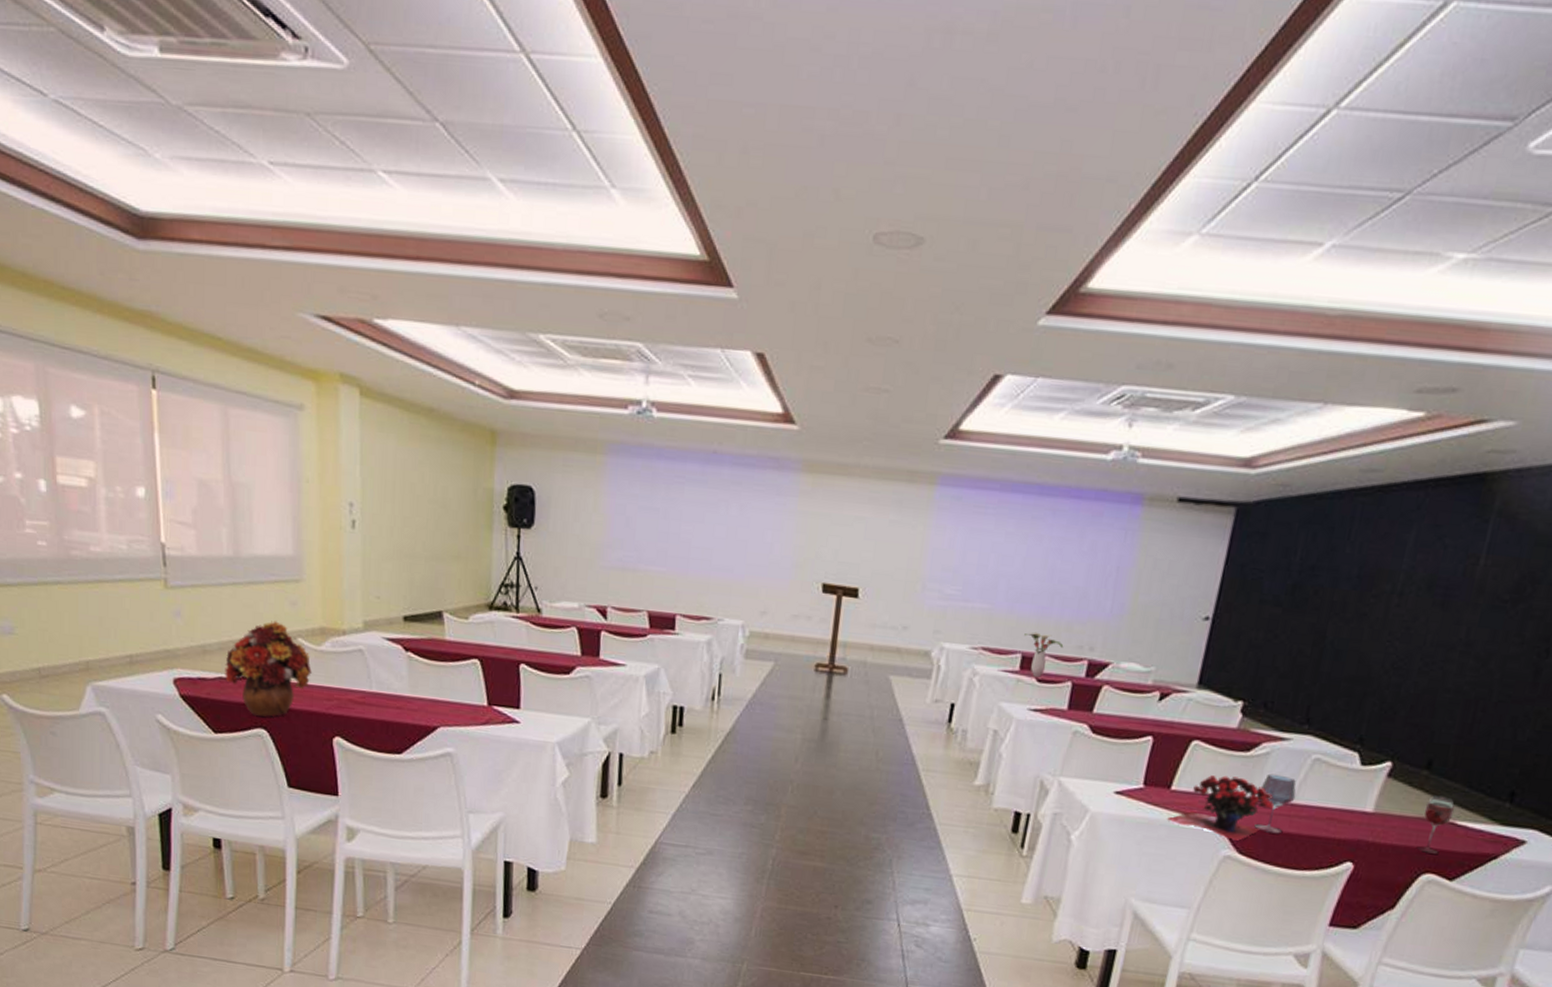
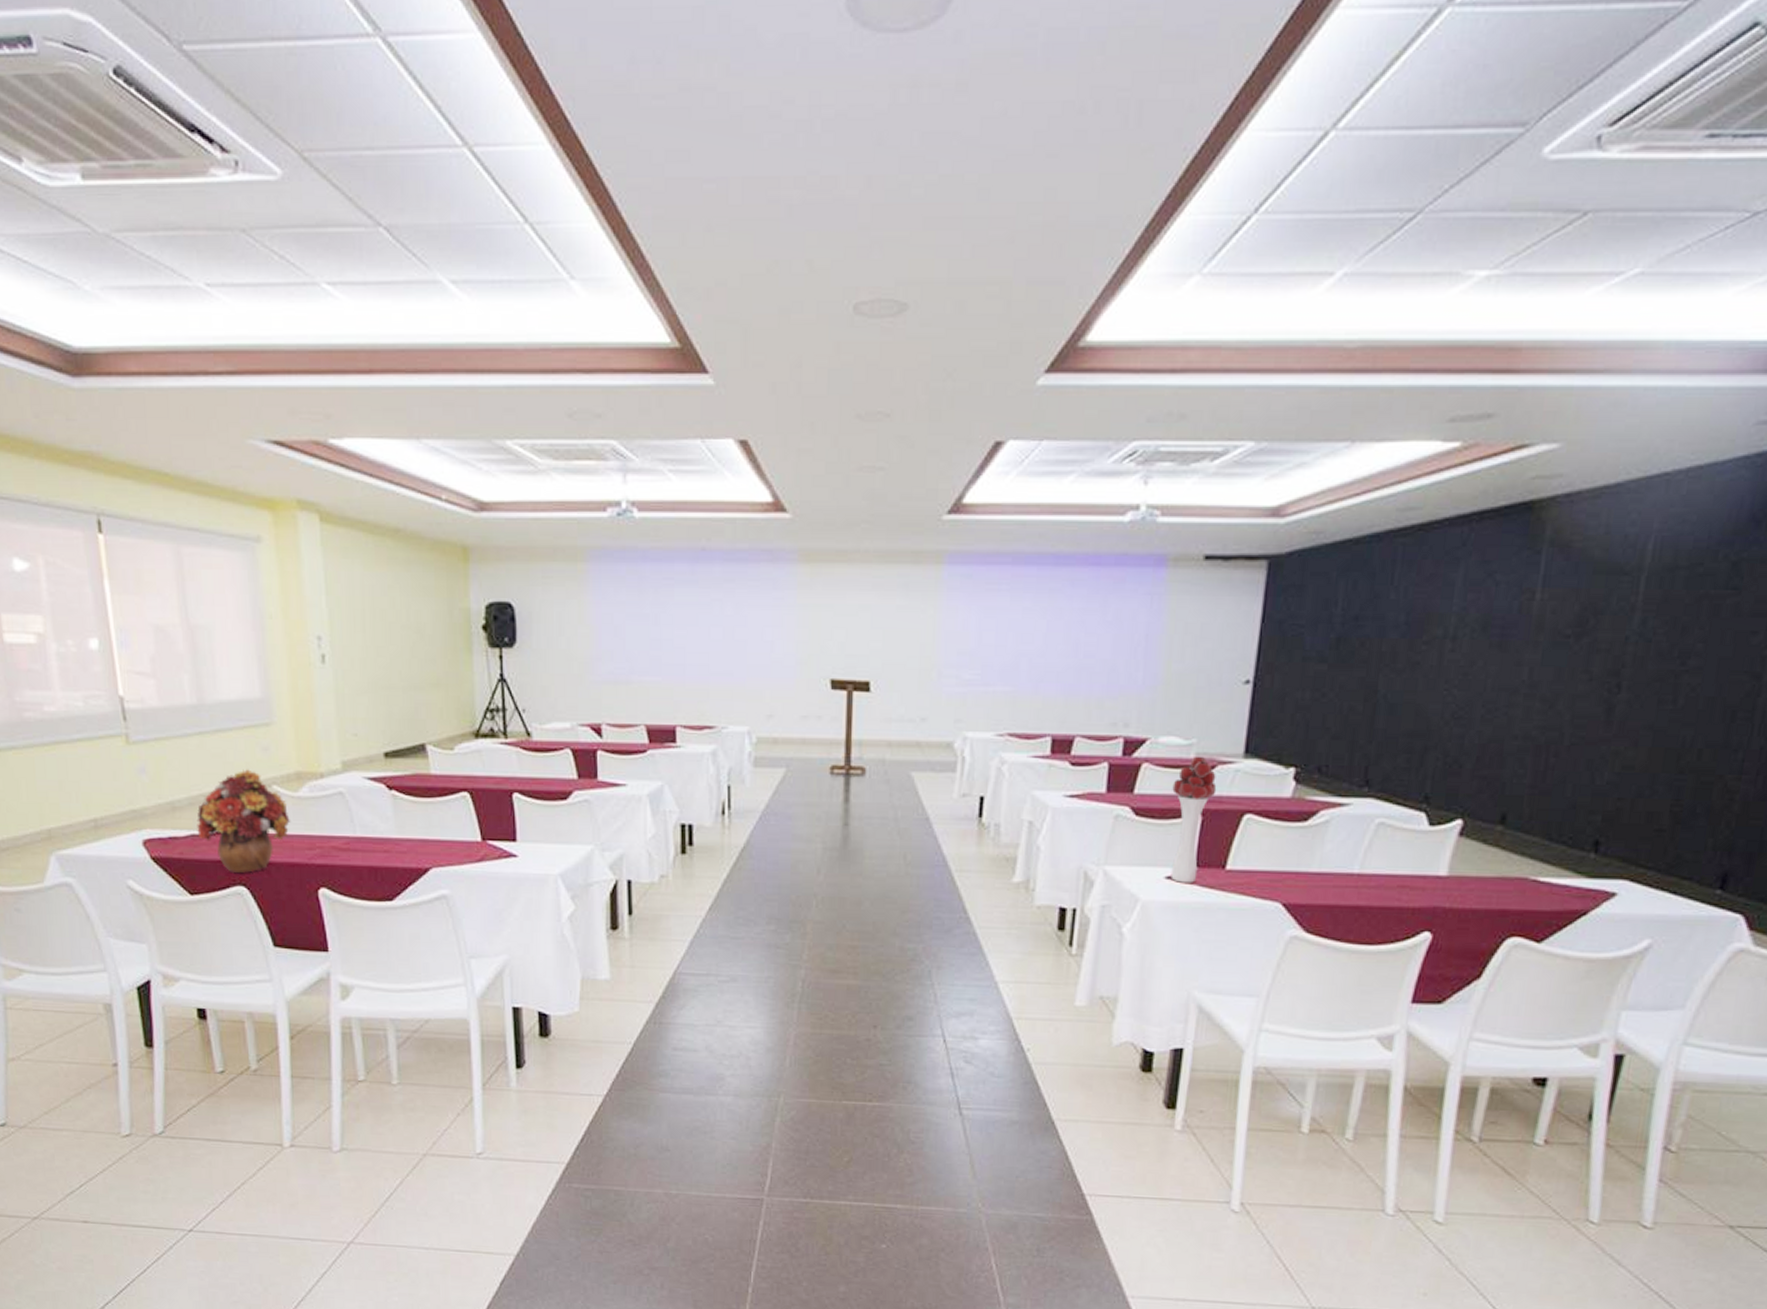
flower arrangement: present [1024,631,1064,677] -> none [1052,712,1096,760]
flower bouquet: none [1119,684,1170,800] -> present [1170,757,1217,883]
flower arrangement: present [1167,775,1275,841] -> none [1225,849,1340,919]
wine glass: present [1254,773,1296,834] -> none [1320,843,1362,908]
wineglass: present [1416,795,1455,854] -> none [1498,851,1536,915]

